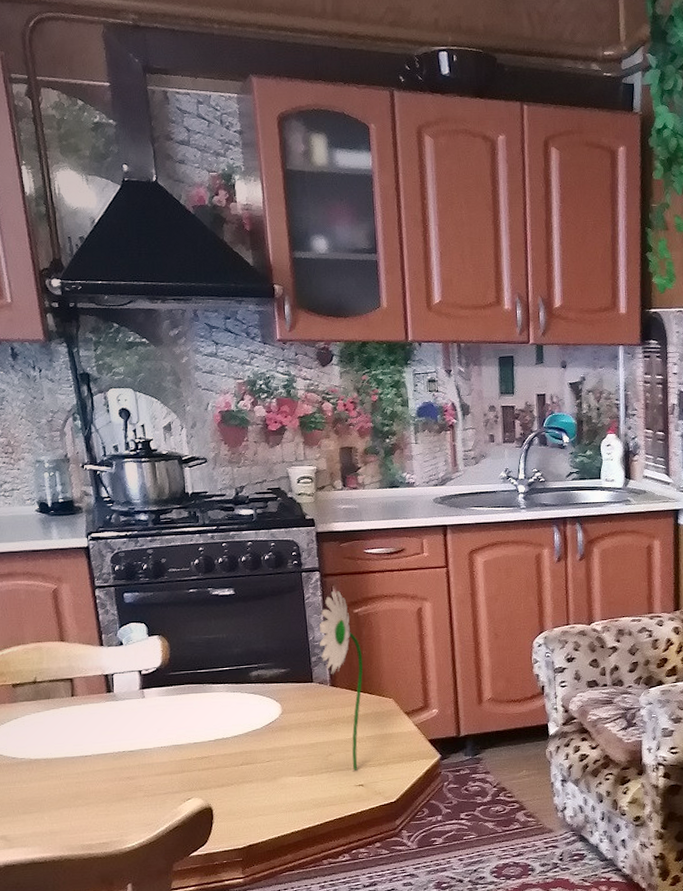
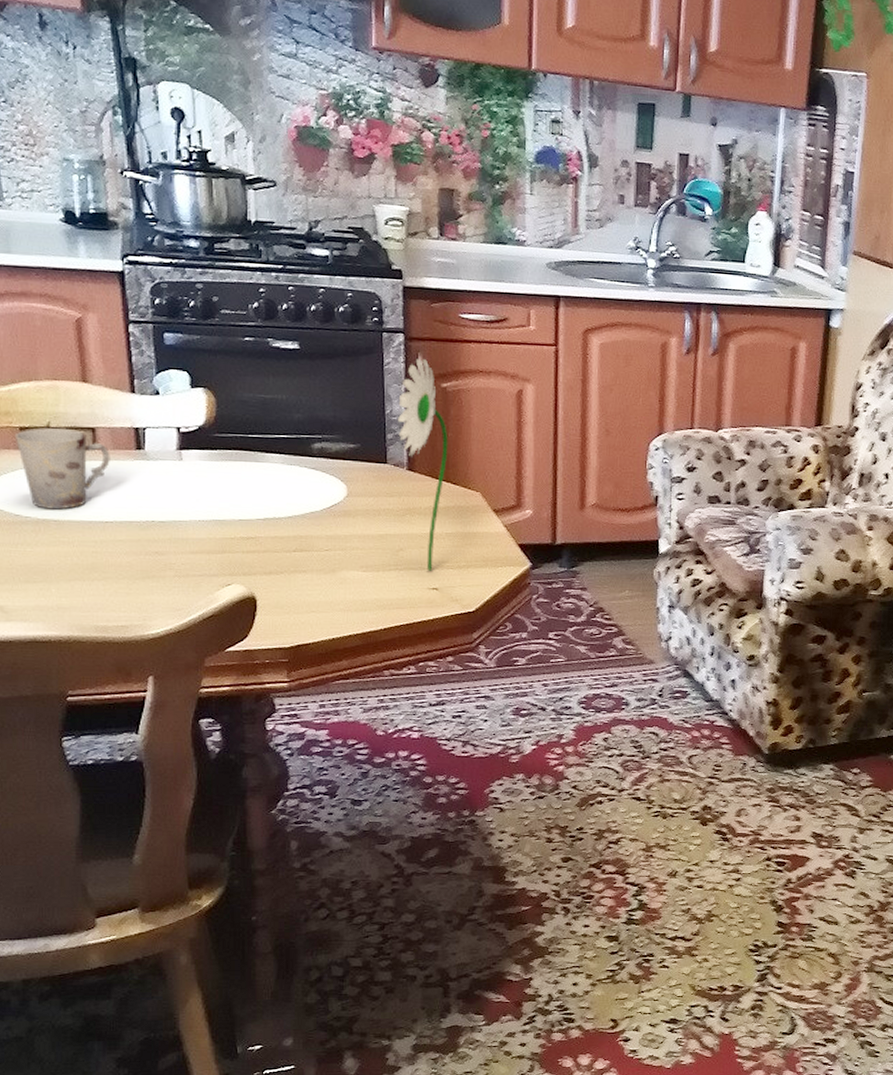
cup: none [8,681,86,750] -> present [14,428,110,510]

